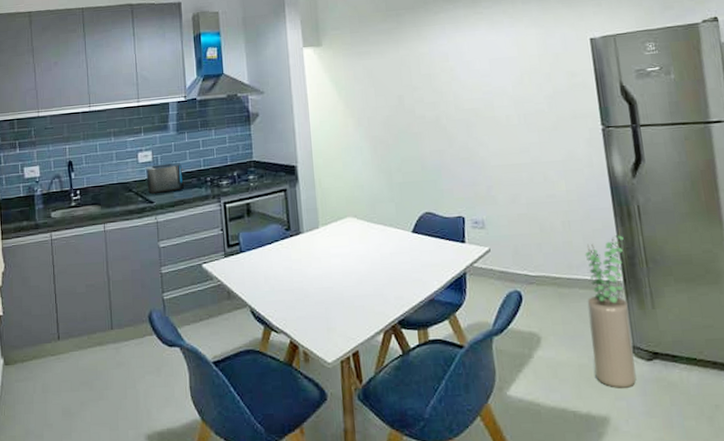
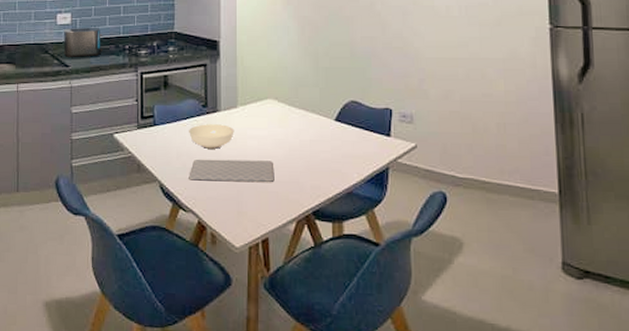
bowl: none [274,245,318,270] -> present [189,124,234,149]
placemat: none [277,276,360,302] -> present [189,159,275,182]
vase: present [585,227,637,388] -> none [516,135,564,306]

